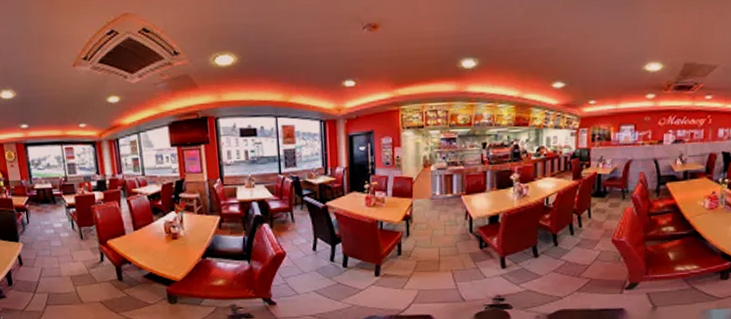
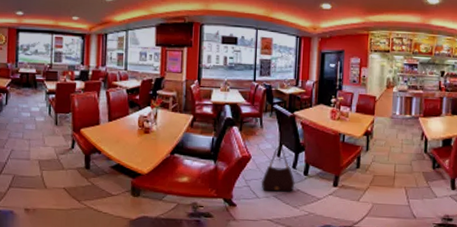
handbag: none [299,240,335,287] -> present [261,146,295,192]

